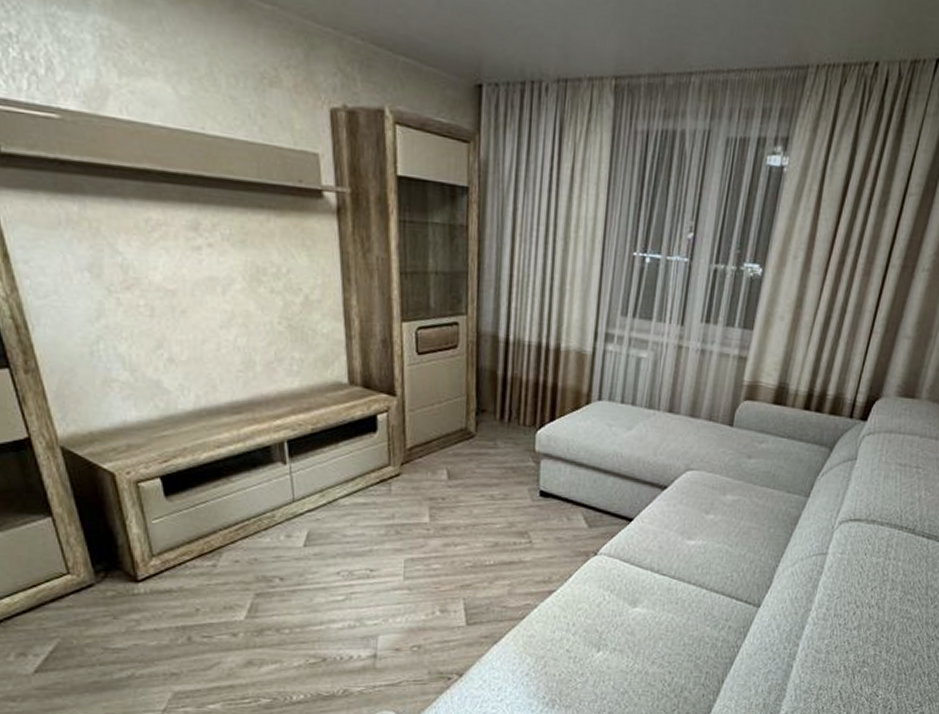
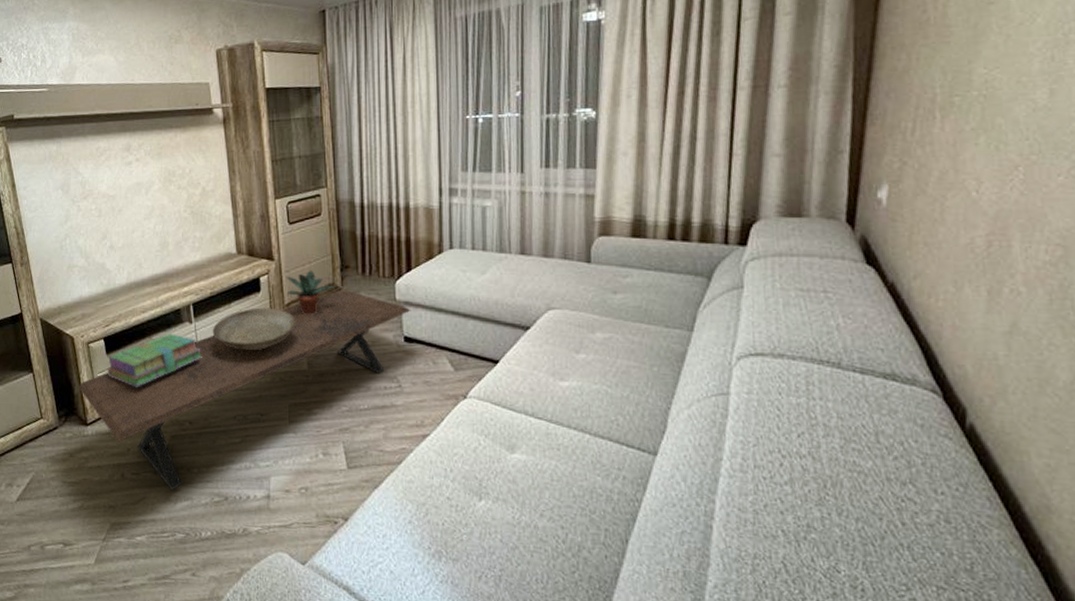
coffee table: none [123,435,550,654] -> present [78,289,411,491]
stack of books: none [166,475,299,538] -> present [107,334,202,387]
decorative bowl: none [312,450,420,500] -> present [212,307,297,351]
potted plant: none [409,411,468,463] -> present [286,270,335,316]

